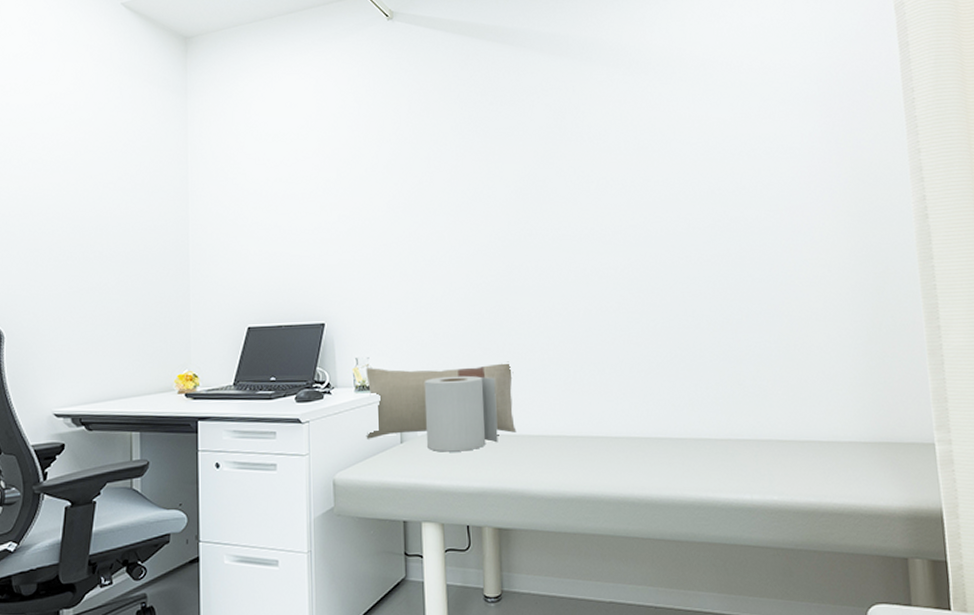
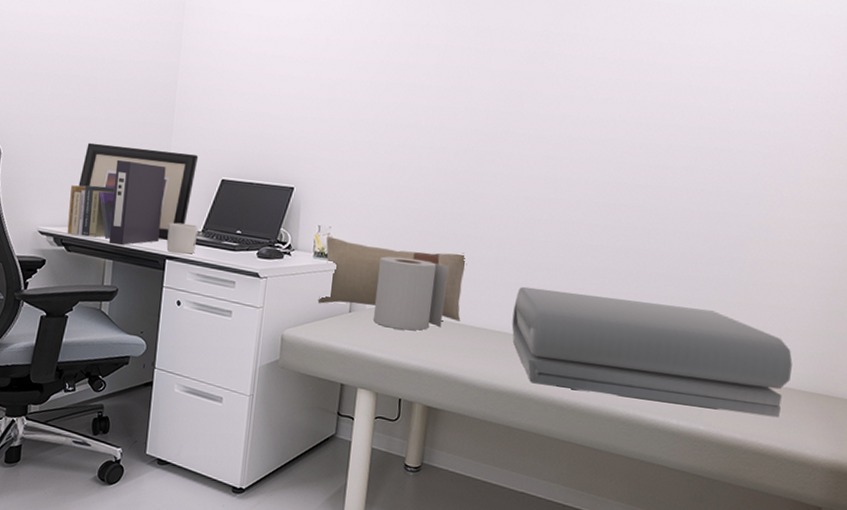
books: none [86,354,134,412] -> present [67,185,115,240]
picture frame: none [93,307,221,401] -> present [78,142,199,240]
binder: none [132,323,188,415] -> present [108,159,166,246]
mug: none [195,379,230,413] -> present [166,222,199,255]
towel: none [567,377,849,484] -> present [511,286,793,418]

